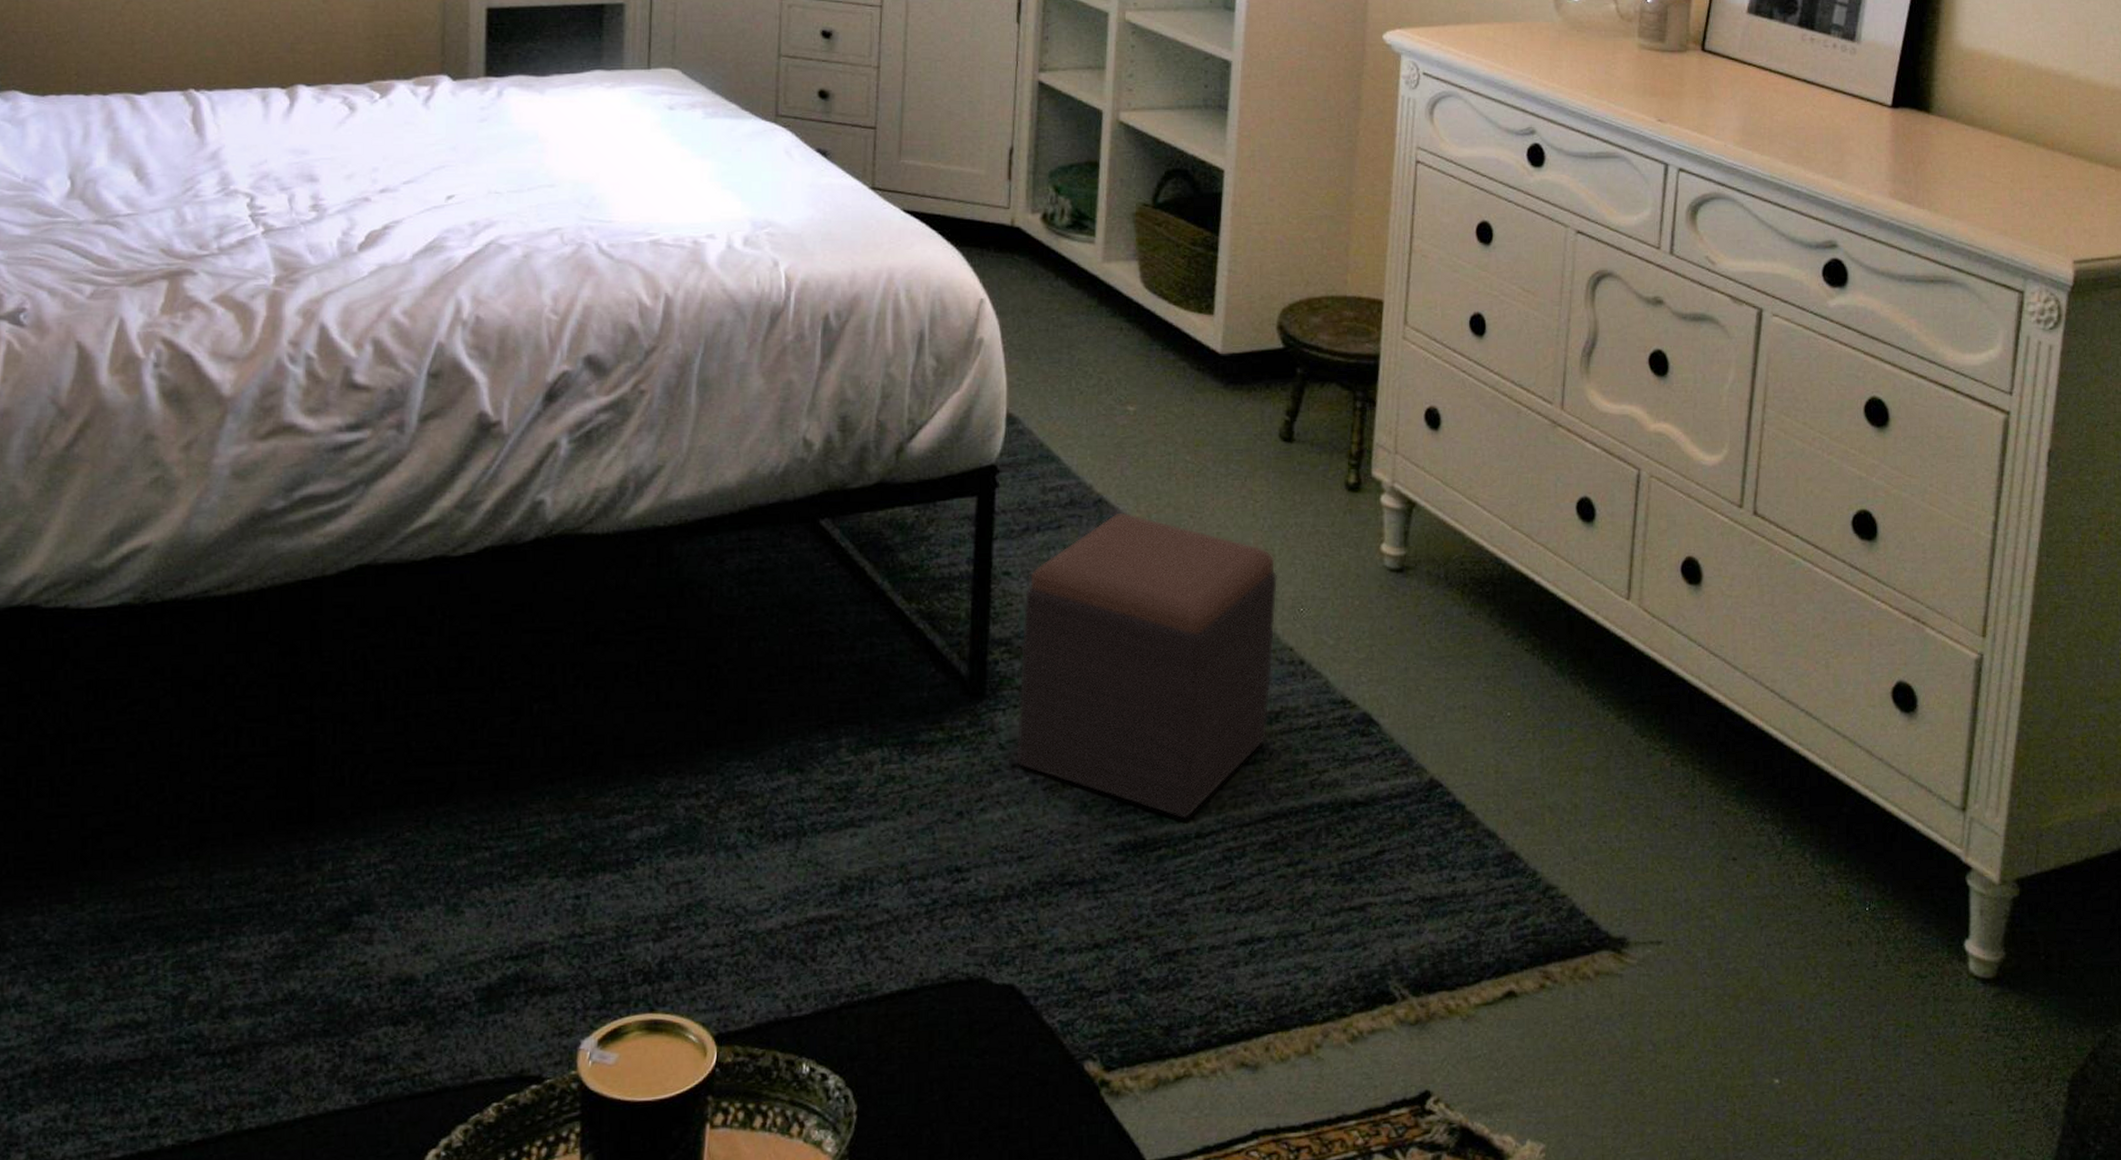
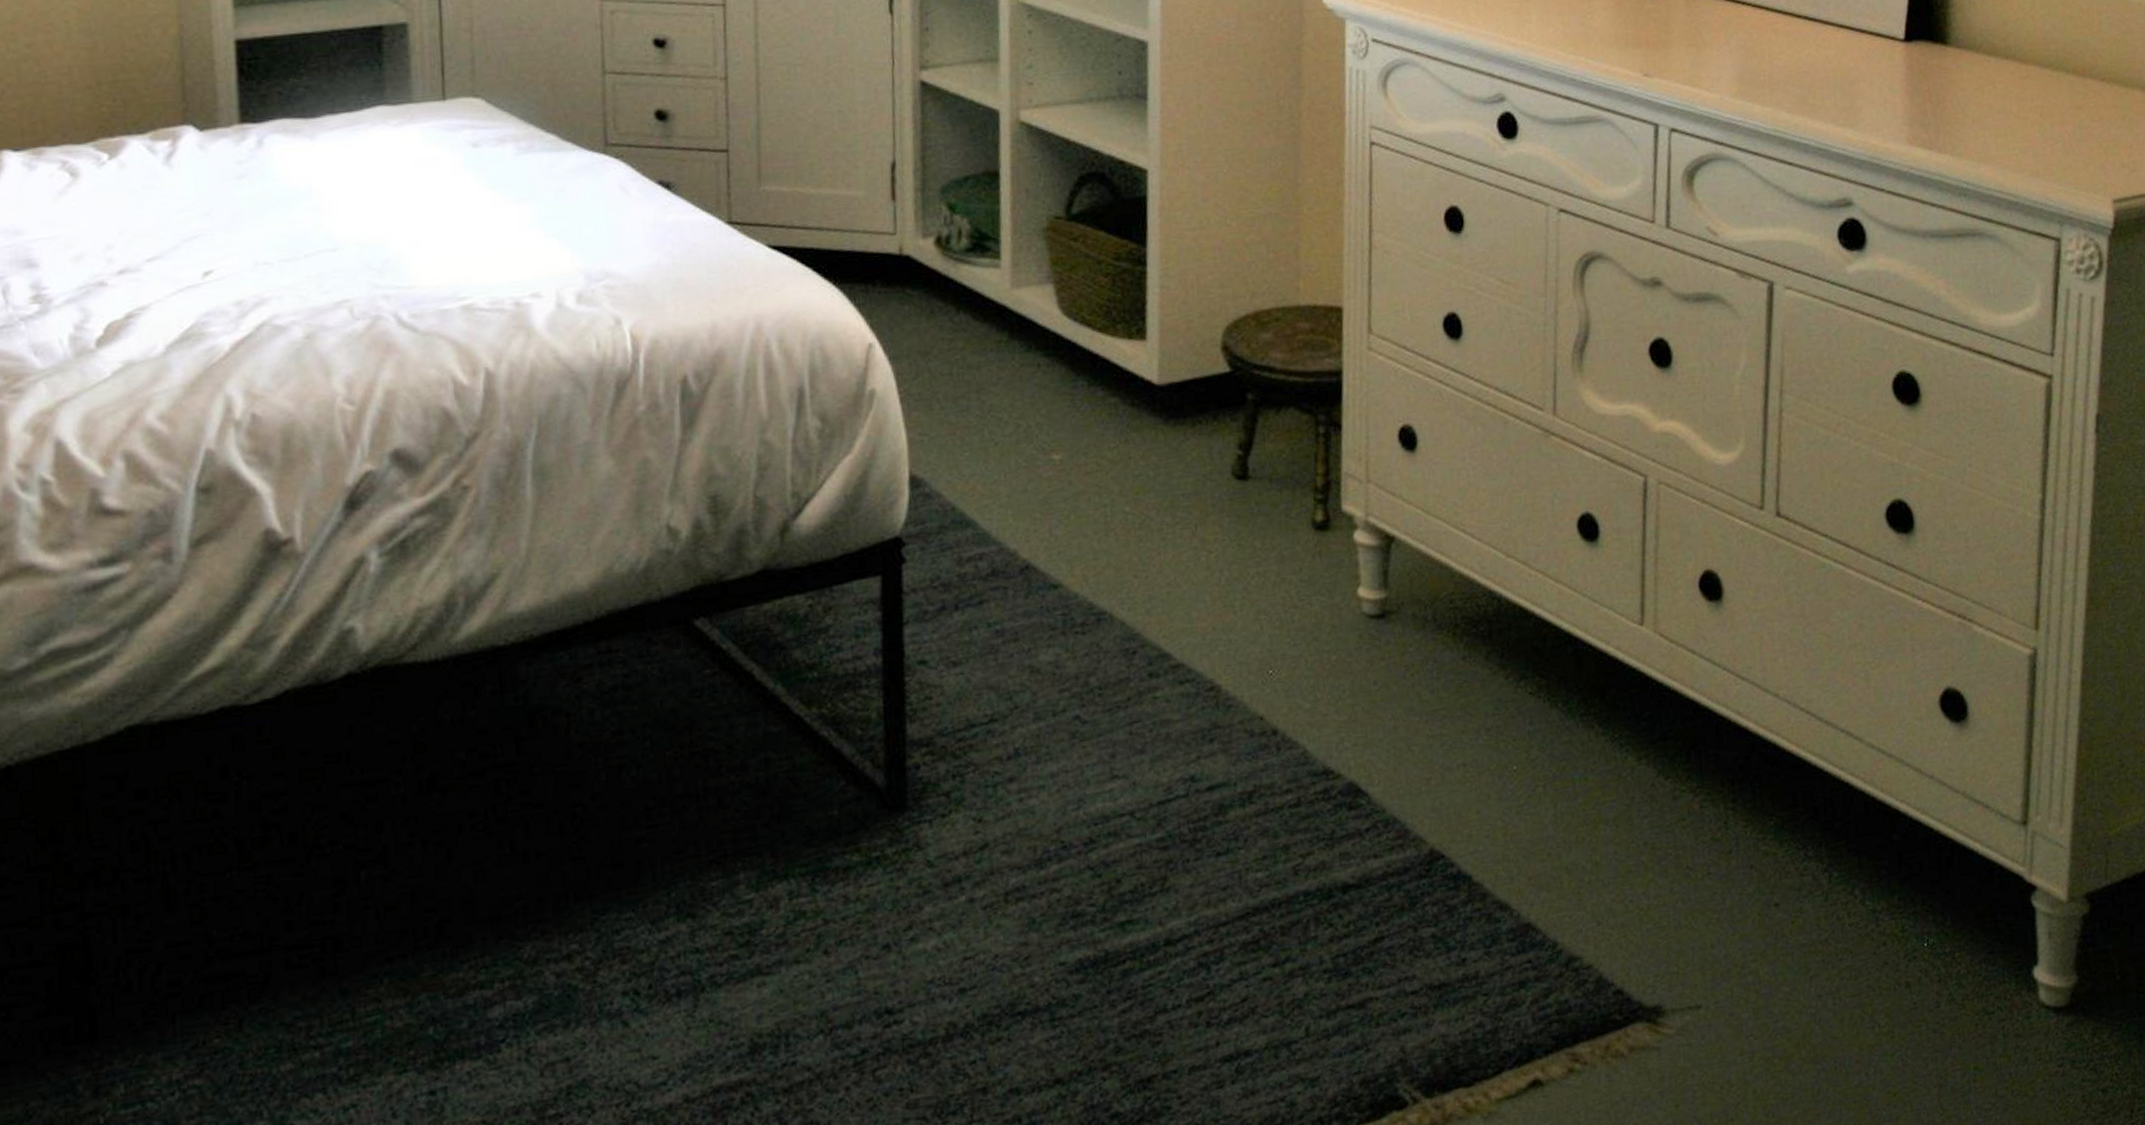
footstool: present [1015,512,1278,819] -> none [945,578,1242,926]

